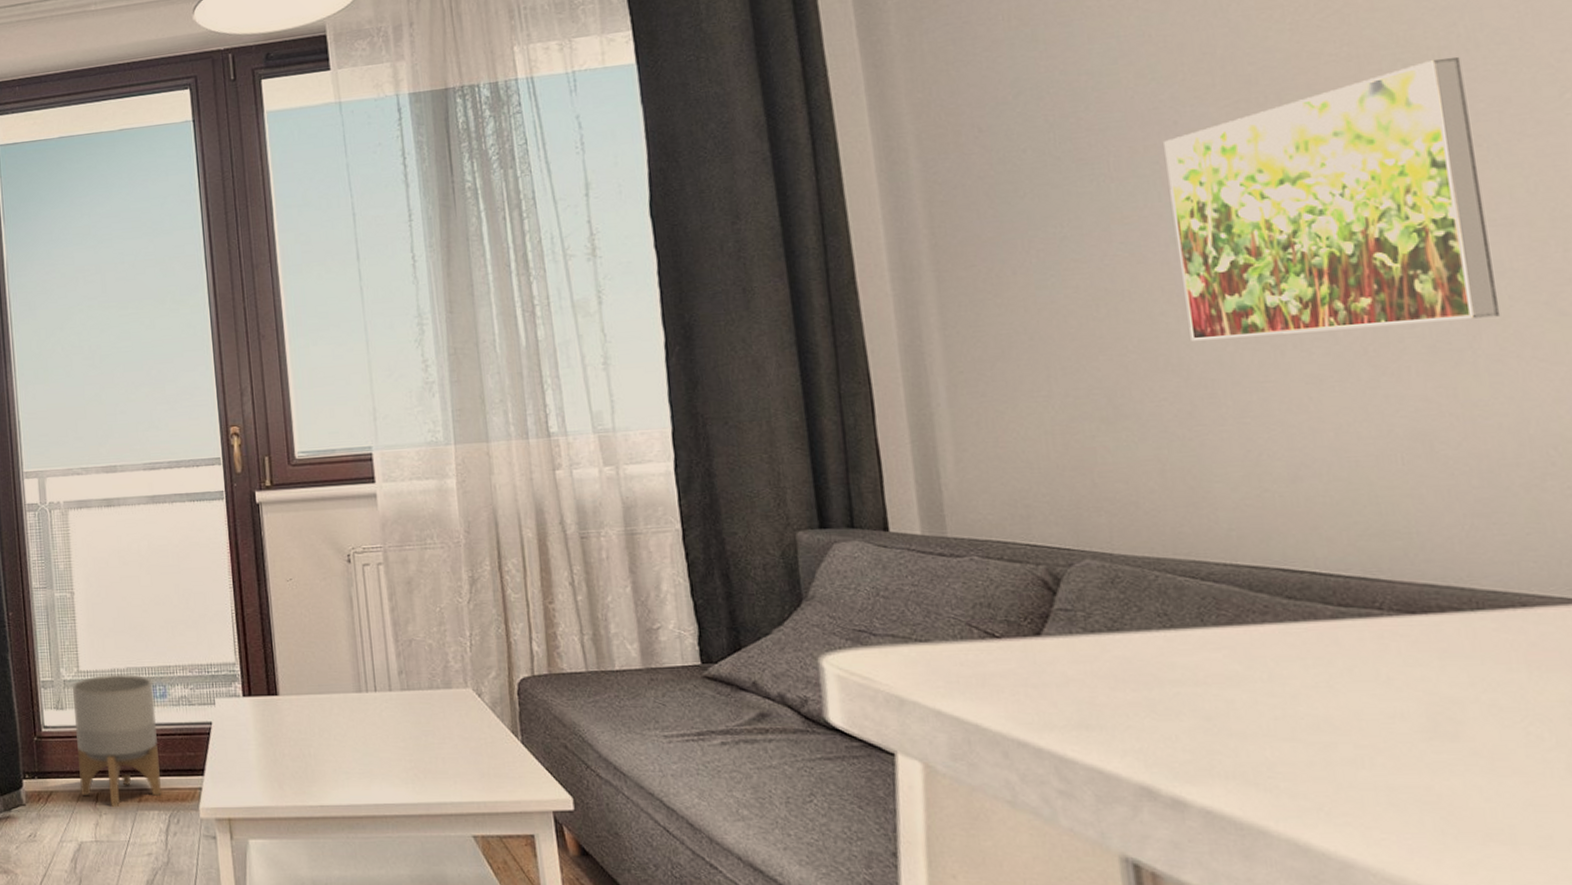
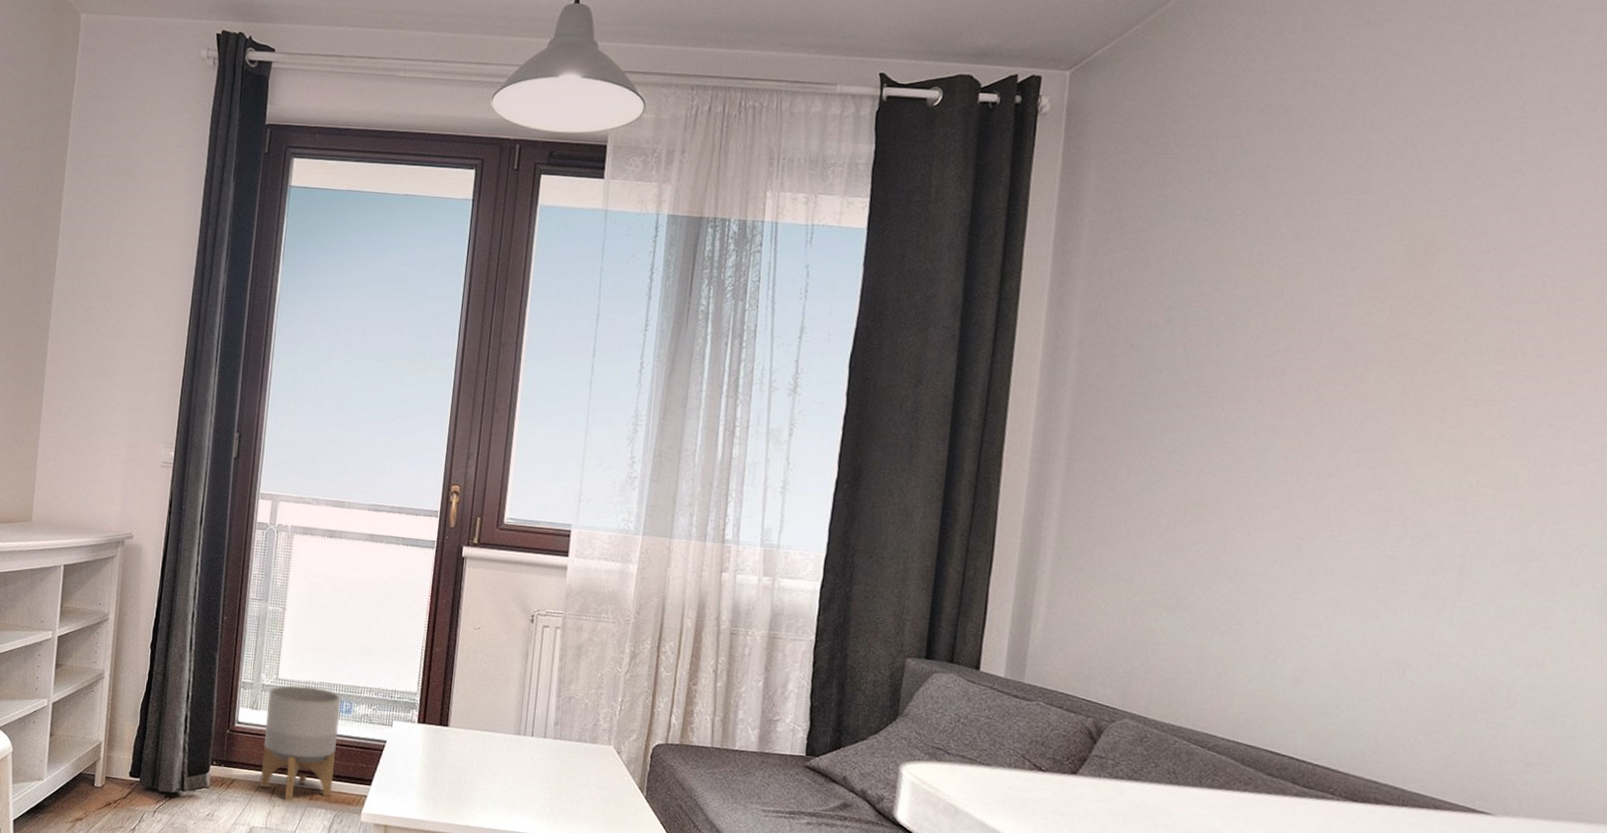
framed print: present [1164,56,1501,341] -> none [1249,358,1509,578]

